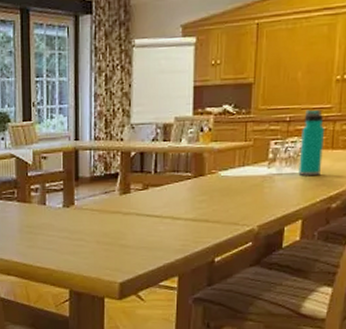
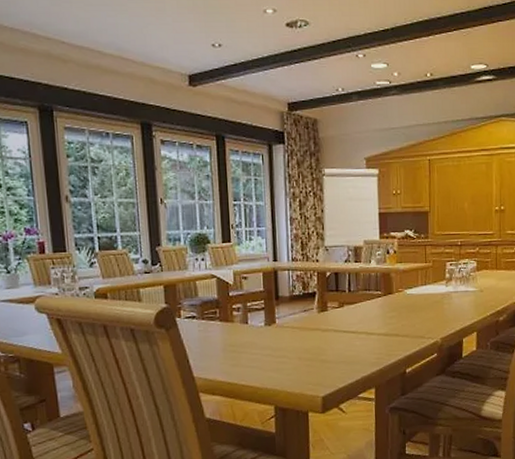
water bottle: present [298,109,325,176] -> none [471,235,490,293]

